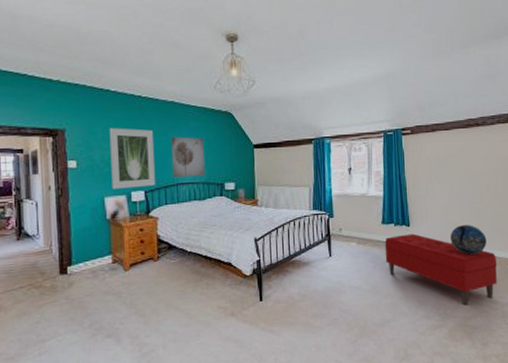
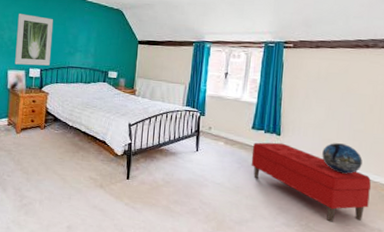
wall art: present [171,136,205,178] -> none [65,26,95,62]

